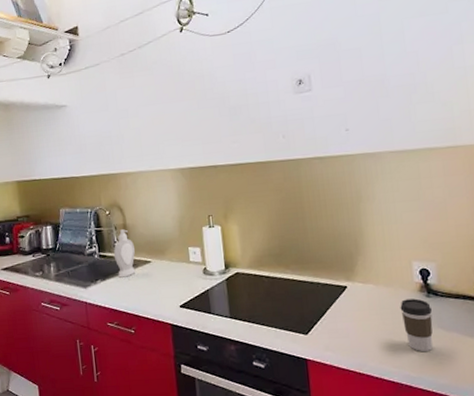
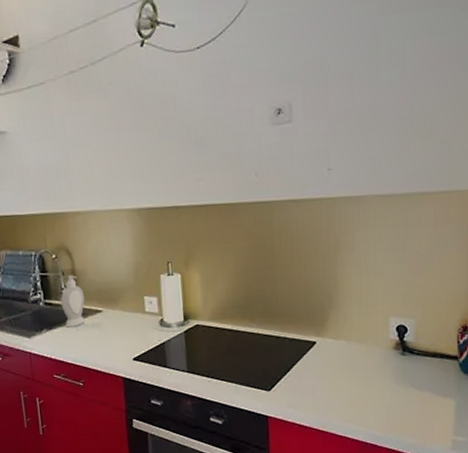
coffee cup: present [400,298,433,351] -> none [372,356,405,410]

